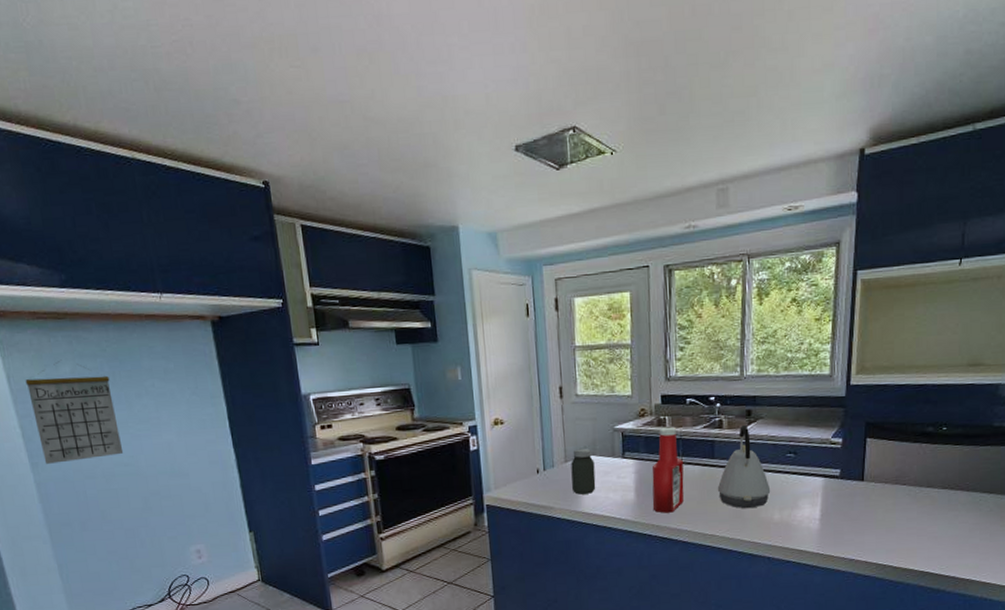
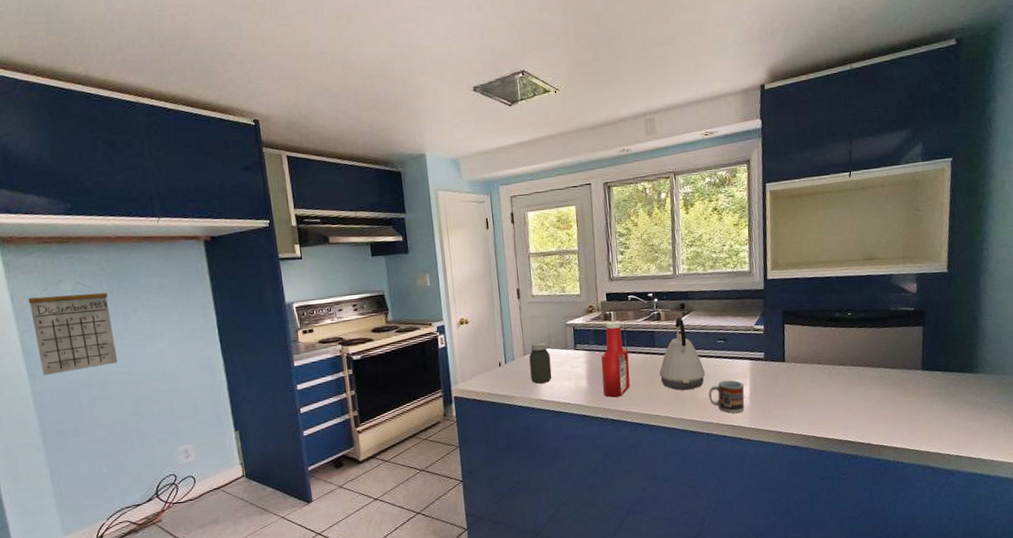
cup: none [773,499,815,536] -> present [708,380,745,413]

